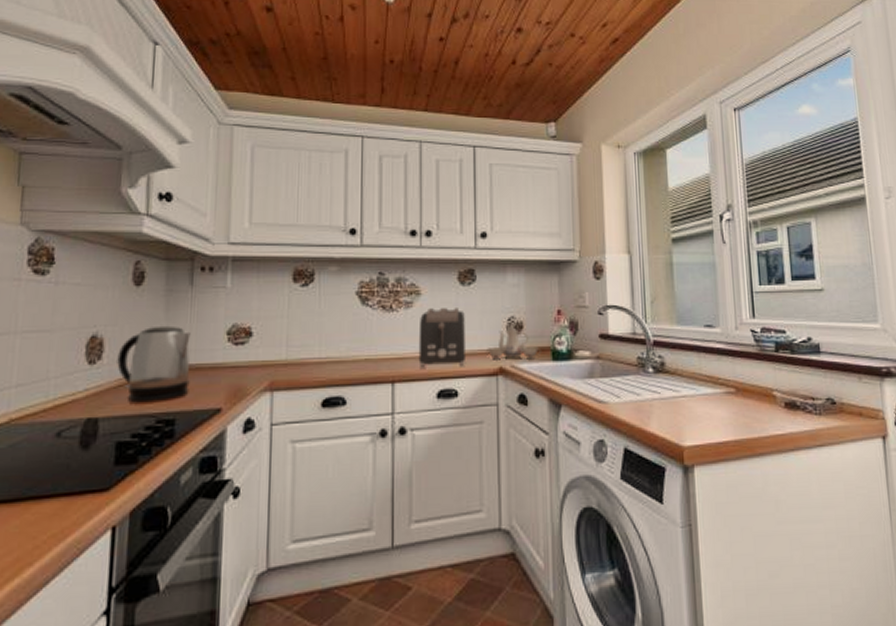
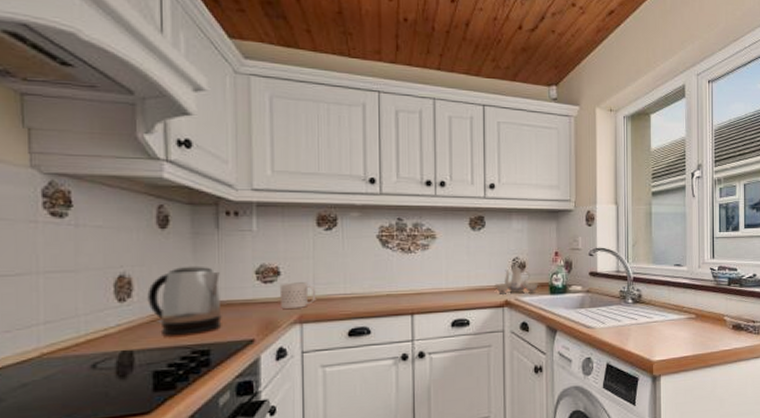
mug: none [250,344,289,375] -> present [279,282,317,310]
toaster: present [418,308,467,370] -> none [434,250,477,303]

